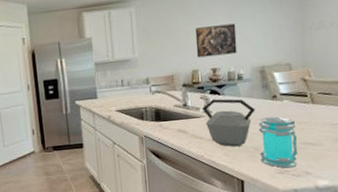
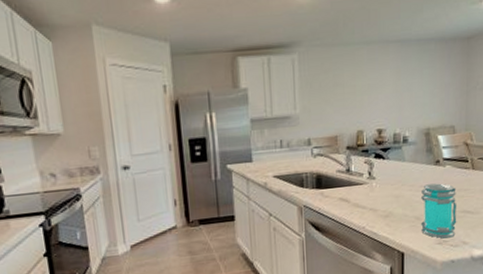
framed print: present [195,23,237,58] -> none [362,79,404,117]
kettle: present [203,98,255,147] -> none [366,163,419,217]

